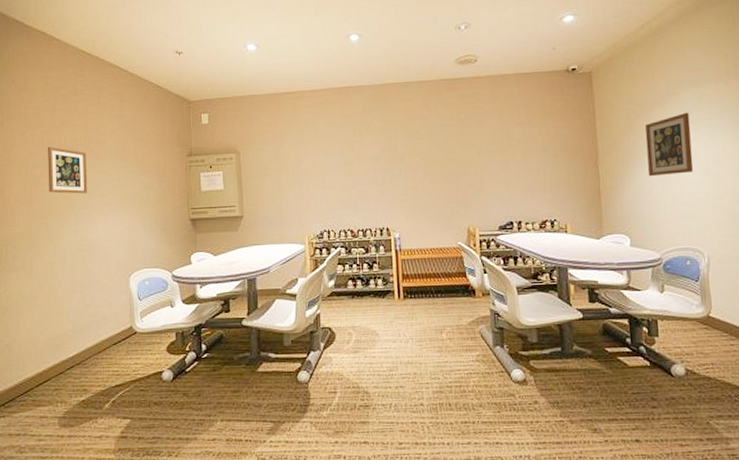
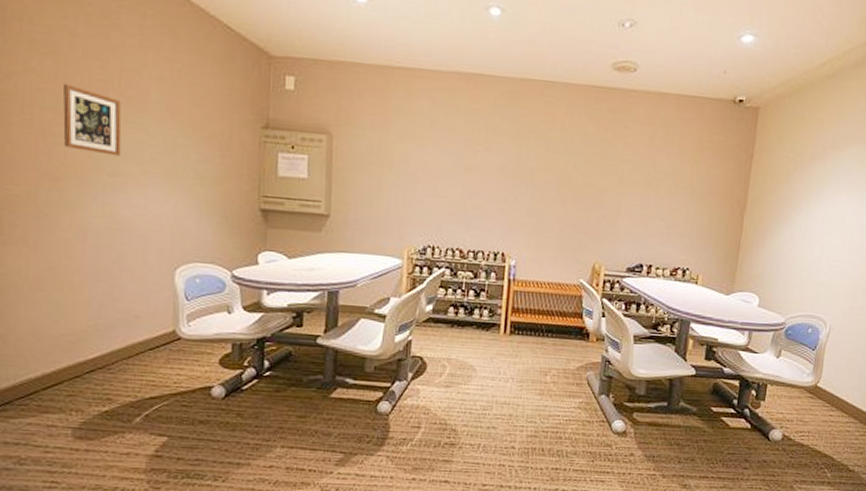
wall art: present [645,112,693,177] -> none [792,171,848,238]

